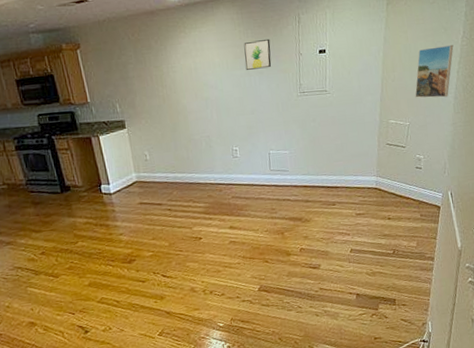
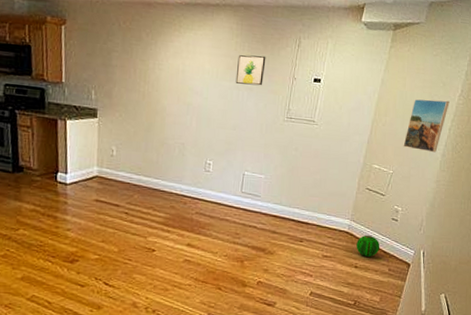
ball: none [386,186,409,208] -> present [356,235,380,257]

